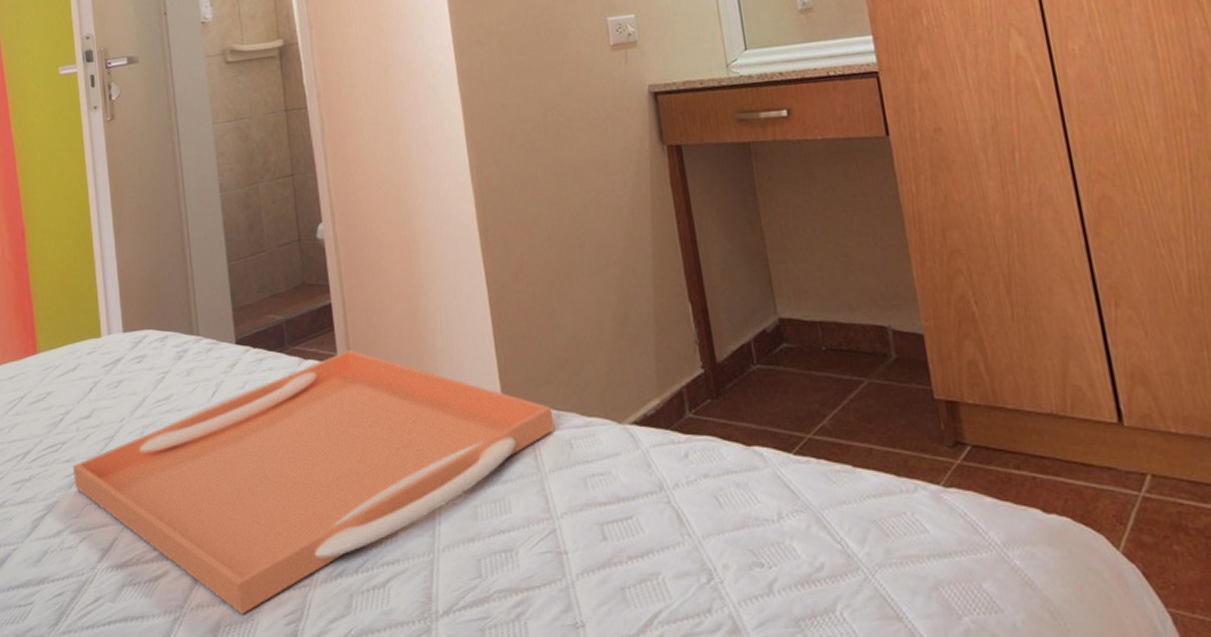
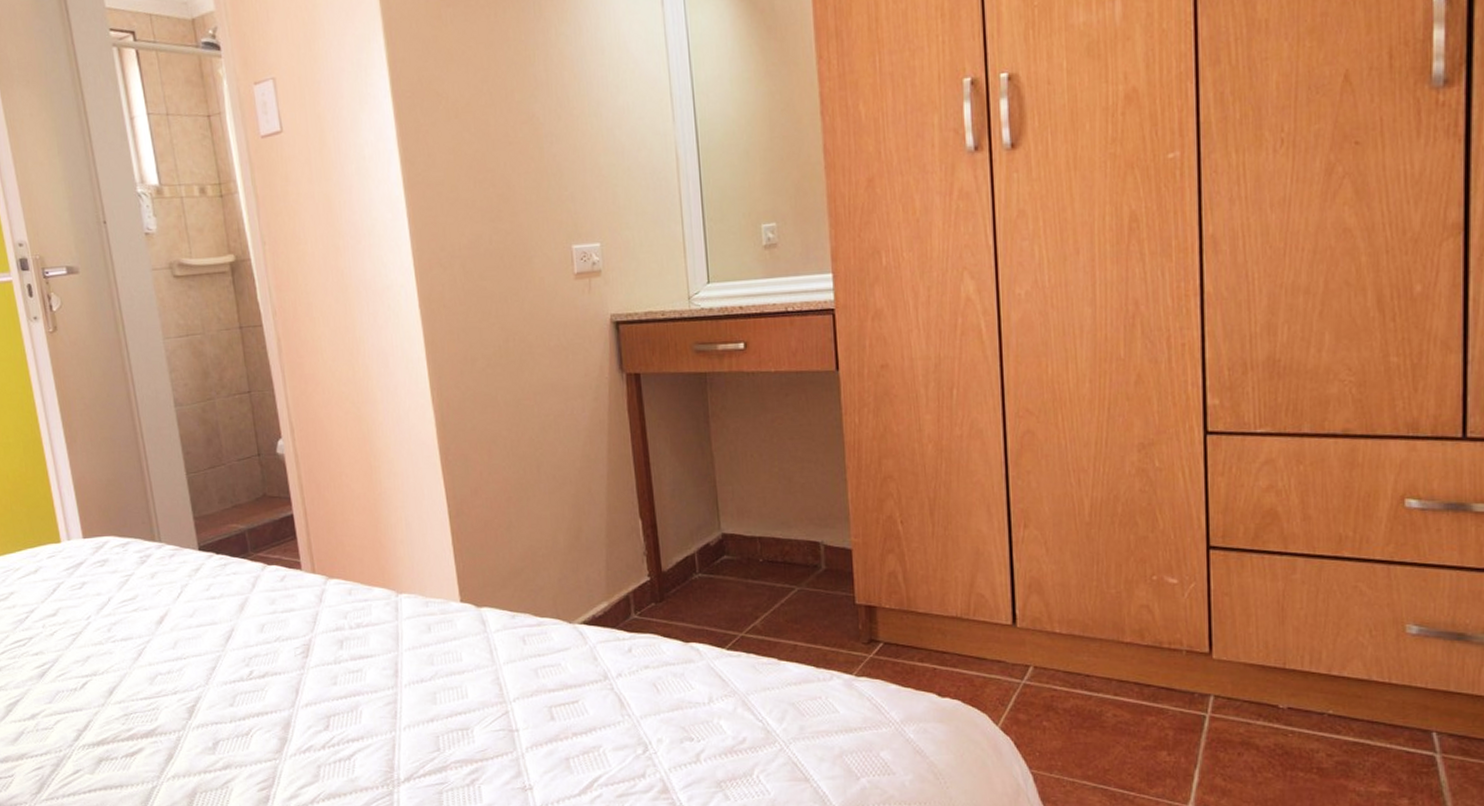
serving tray: present [72,350,555,614] -> none [42,557,509,782]

